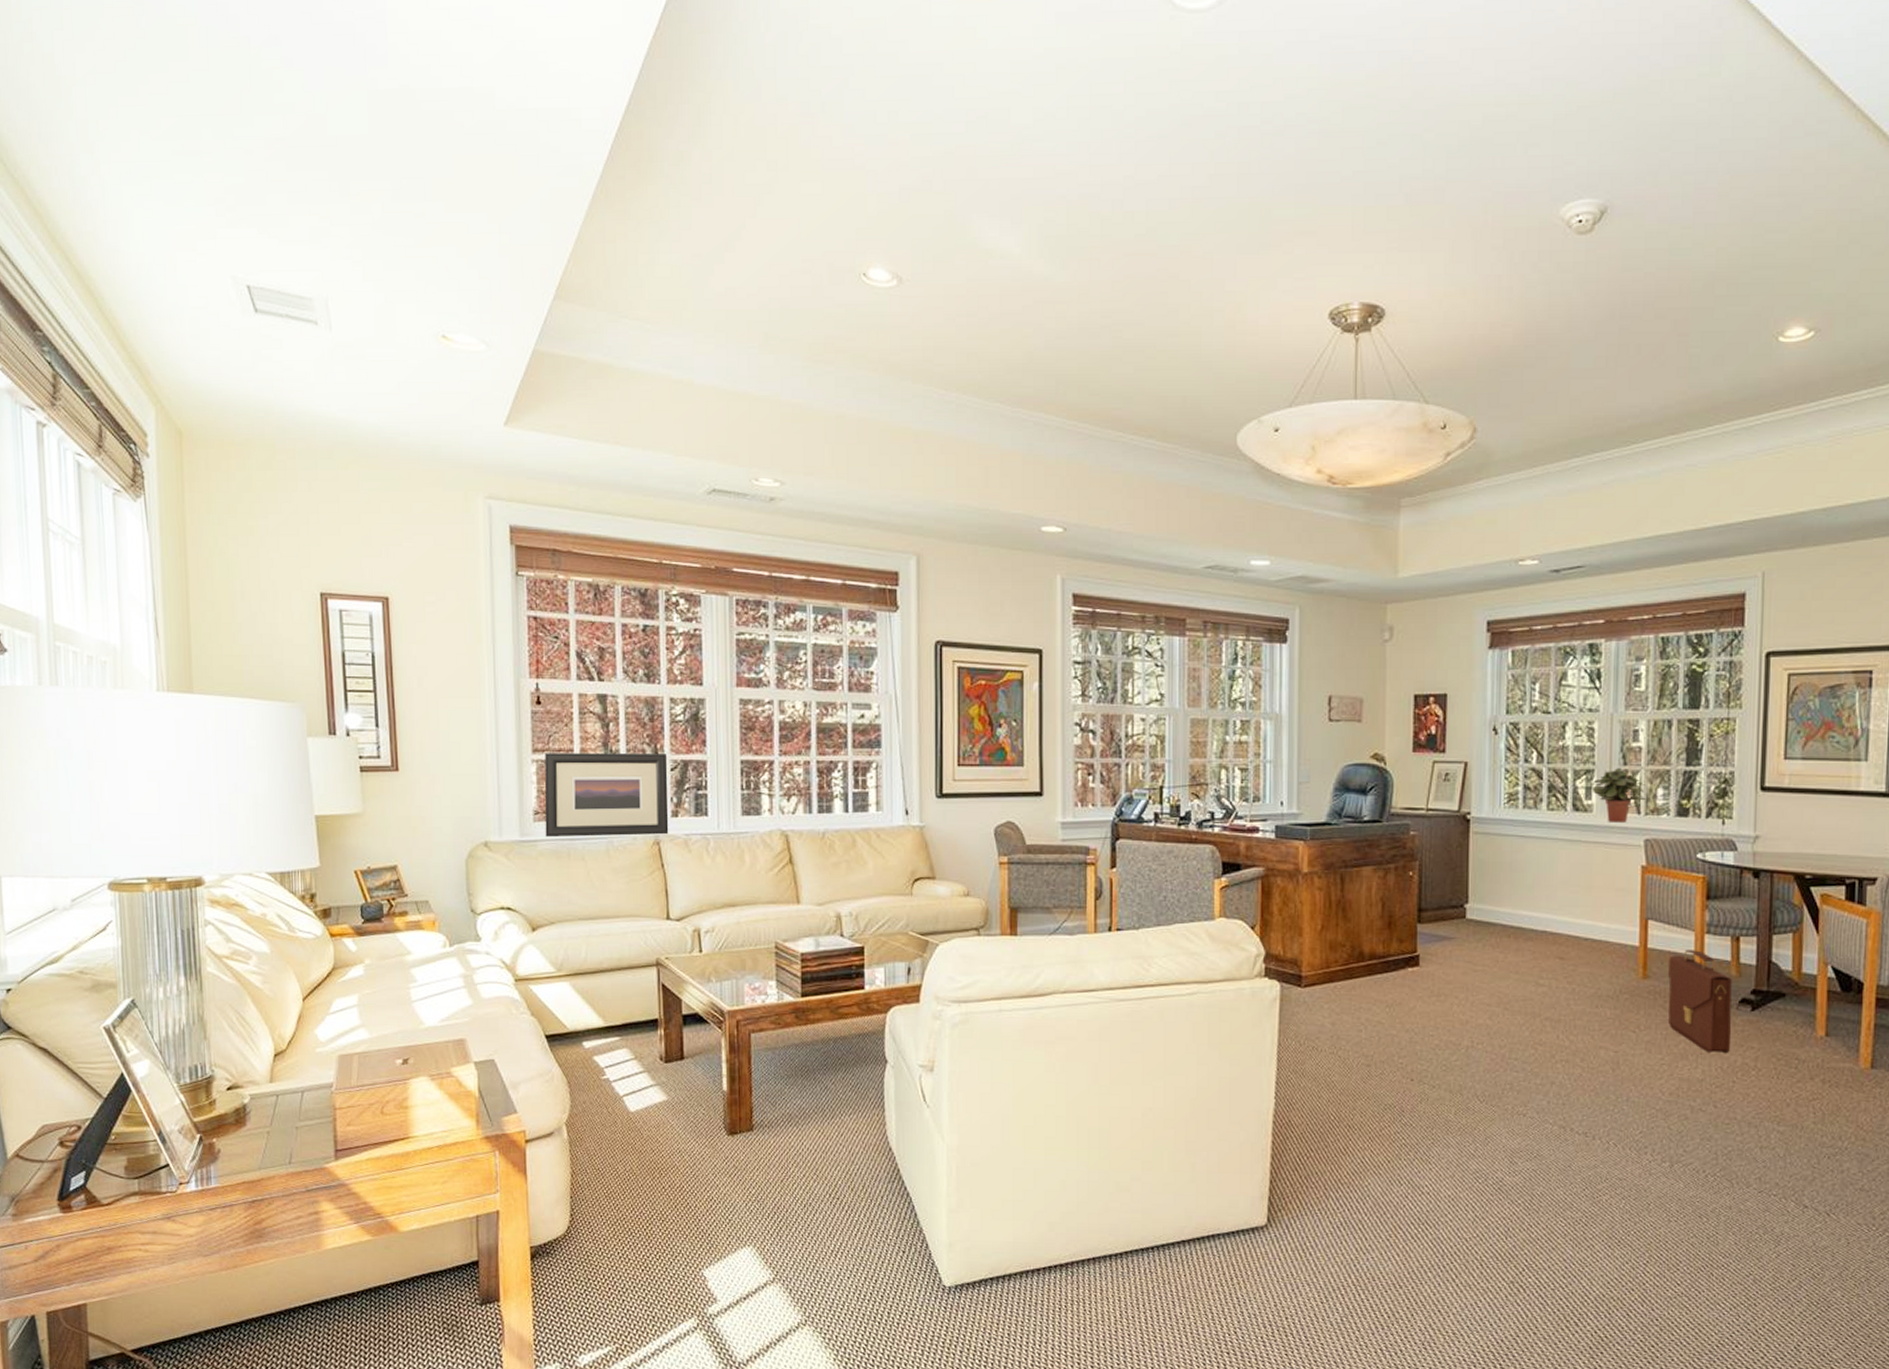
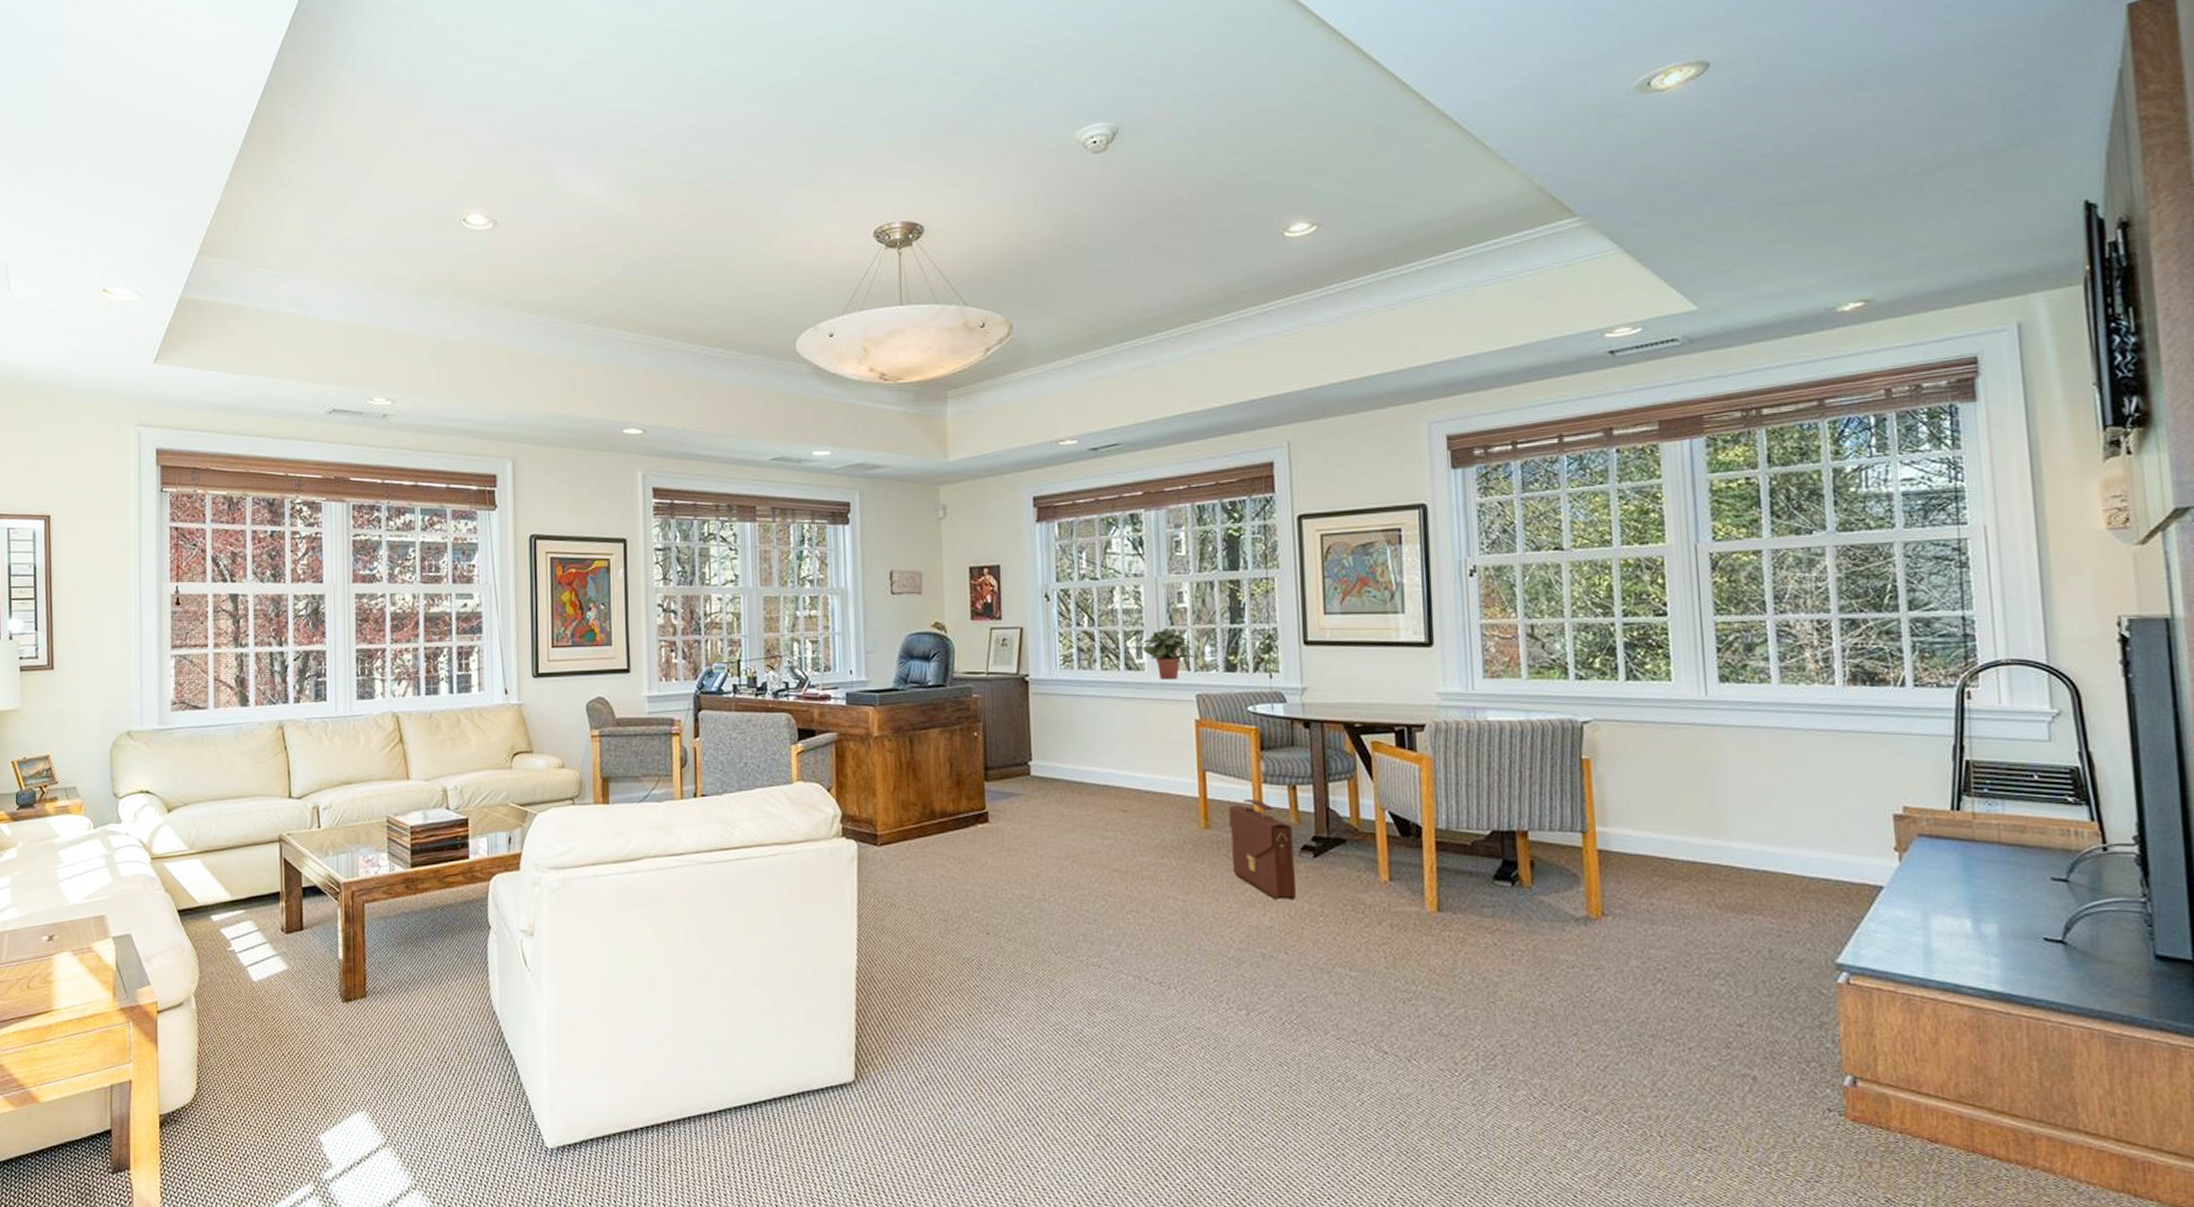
picture frame: present [544,753,669,838] -> none [181,646,292,725]

